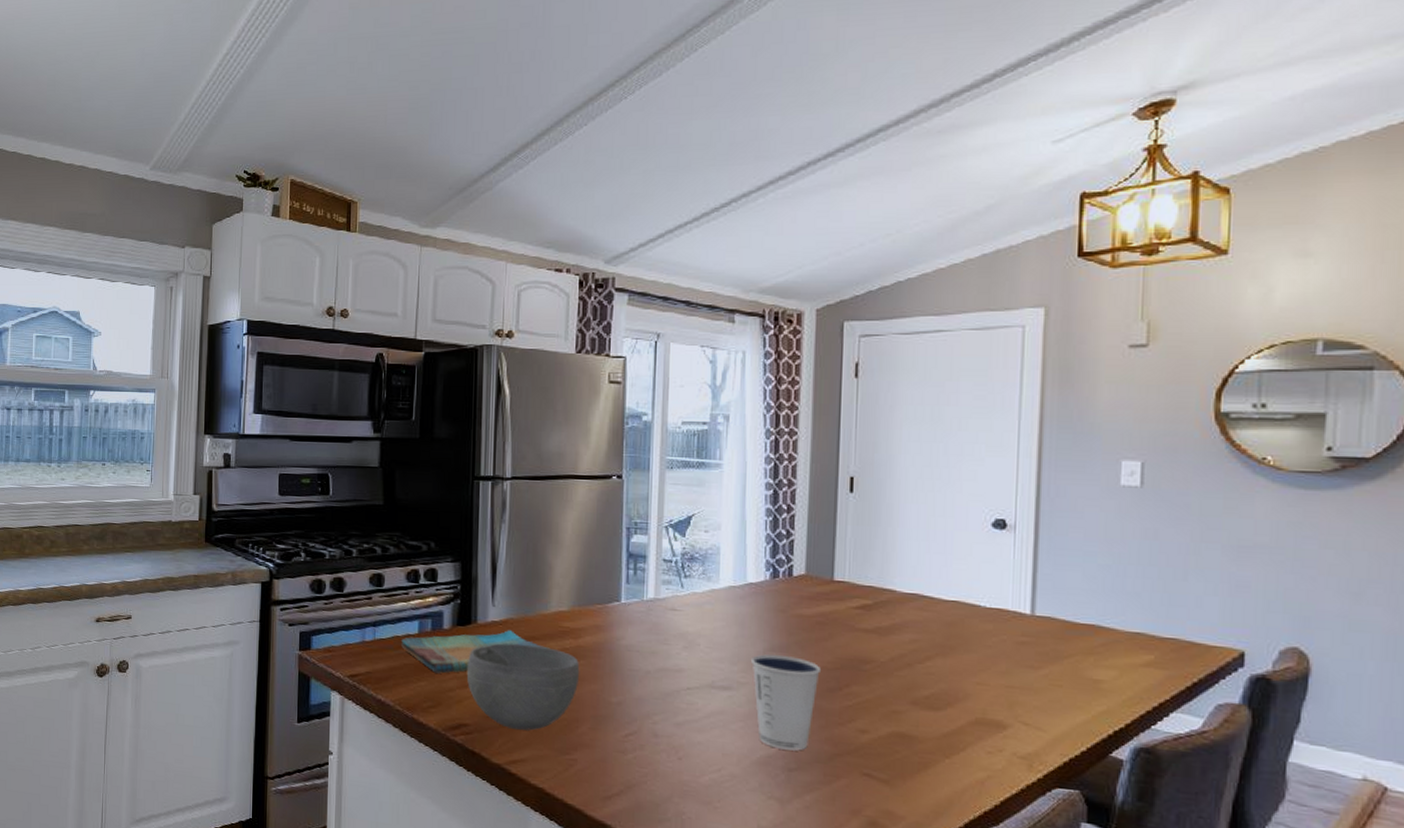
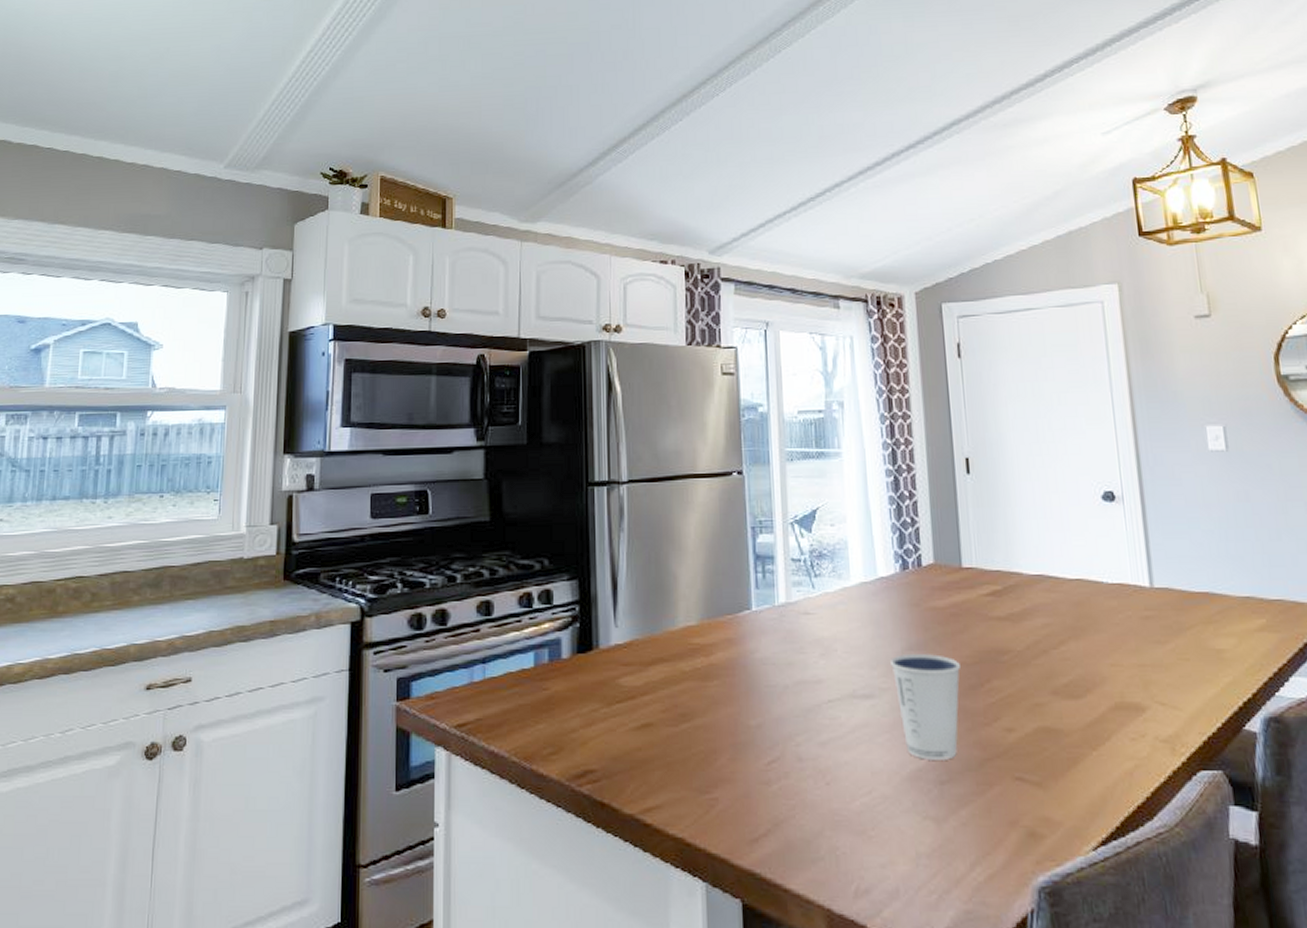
dish towel: present [401,630,549,674] -> none [515,653,679,712]
bowl: present [466,643,580,731] -> none [590,668,715,770]

